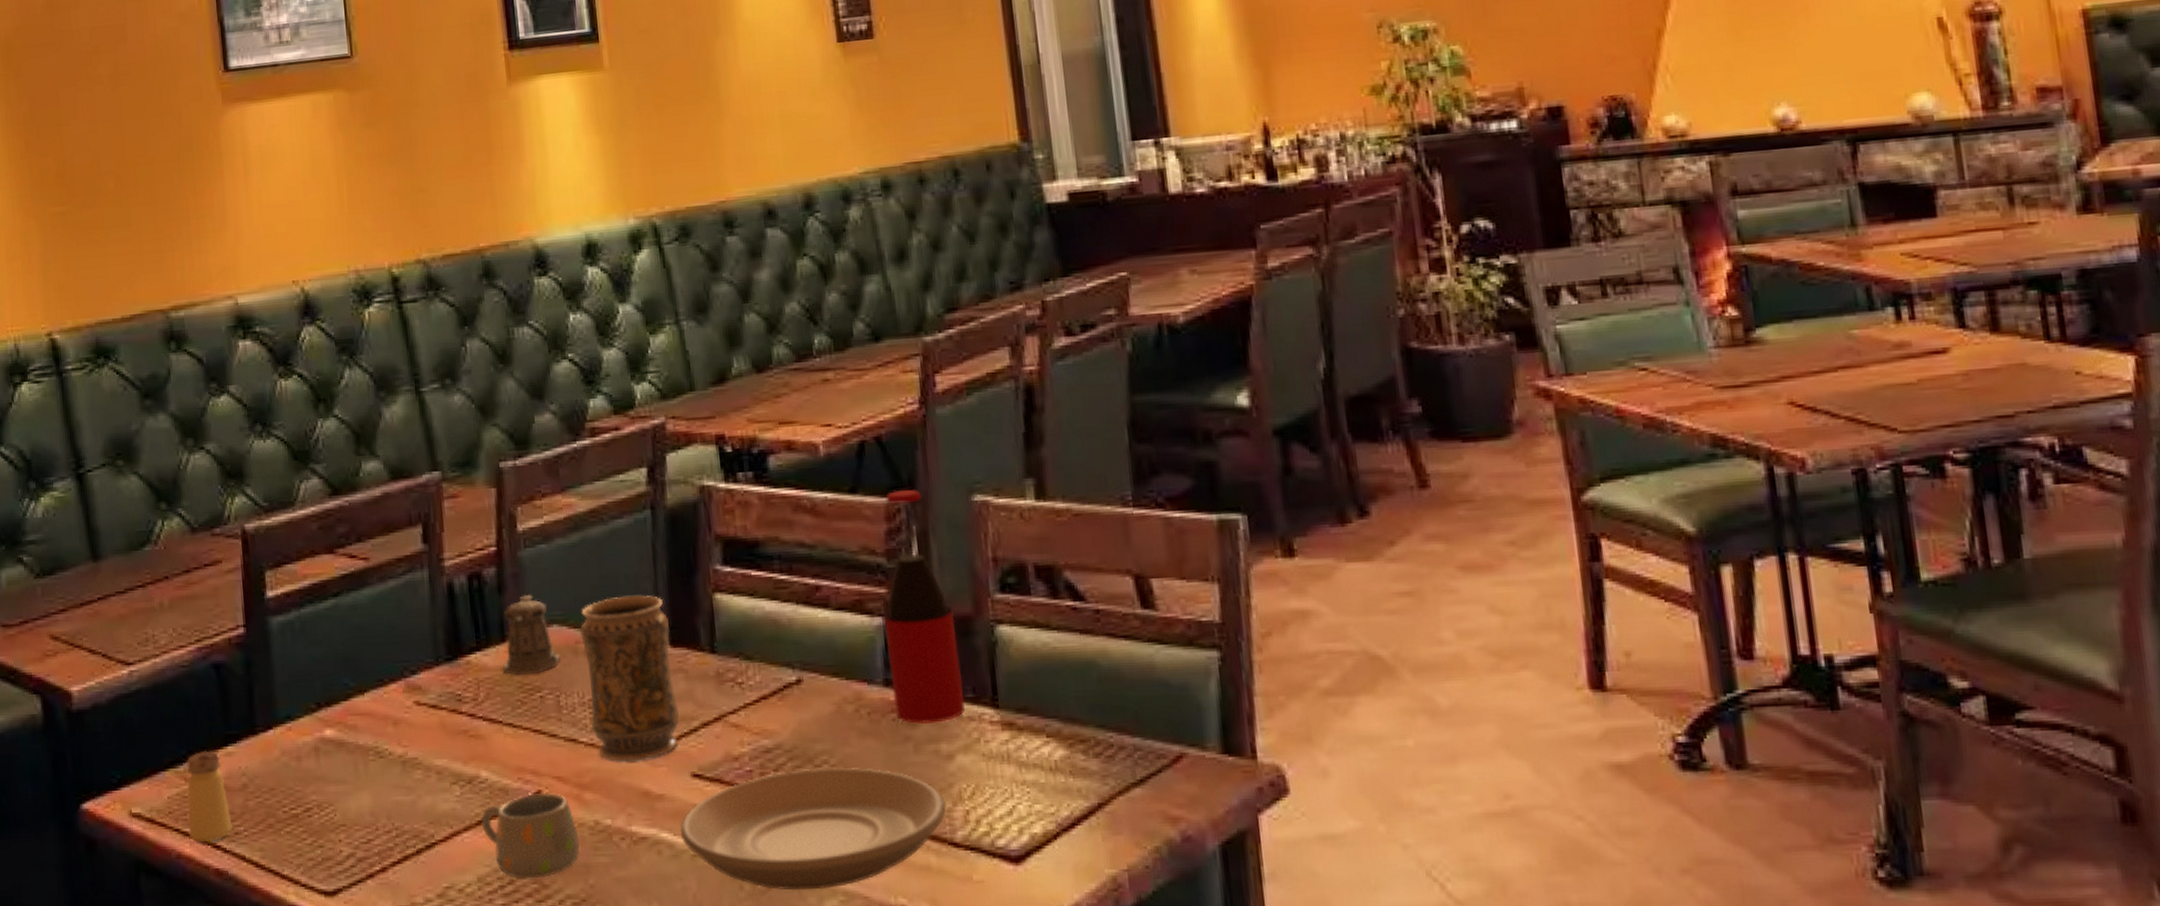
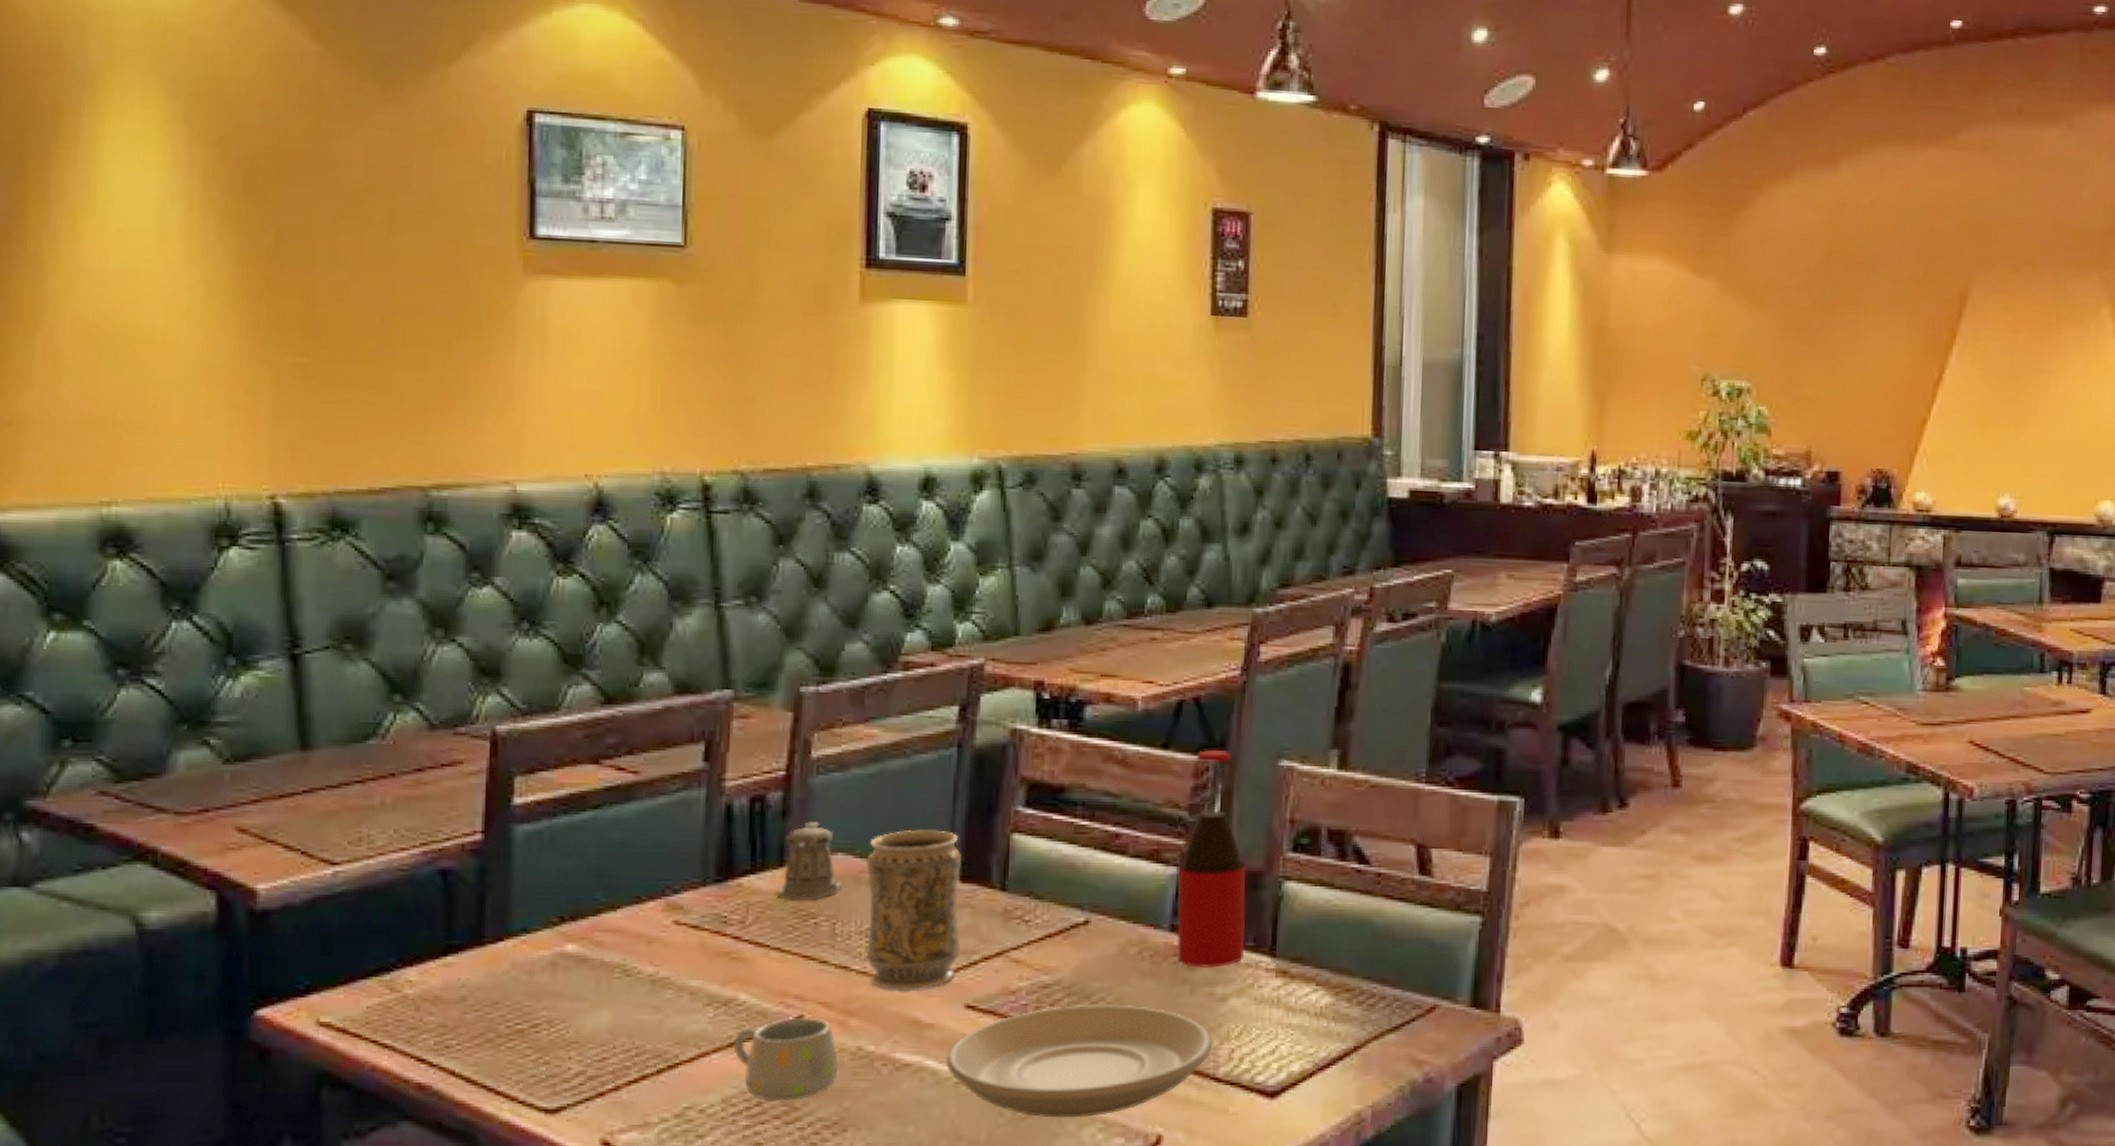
saltshaker: present [187,750,232,843] -> none [389,959,443,1056]

